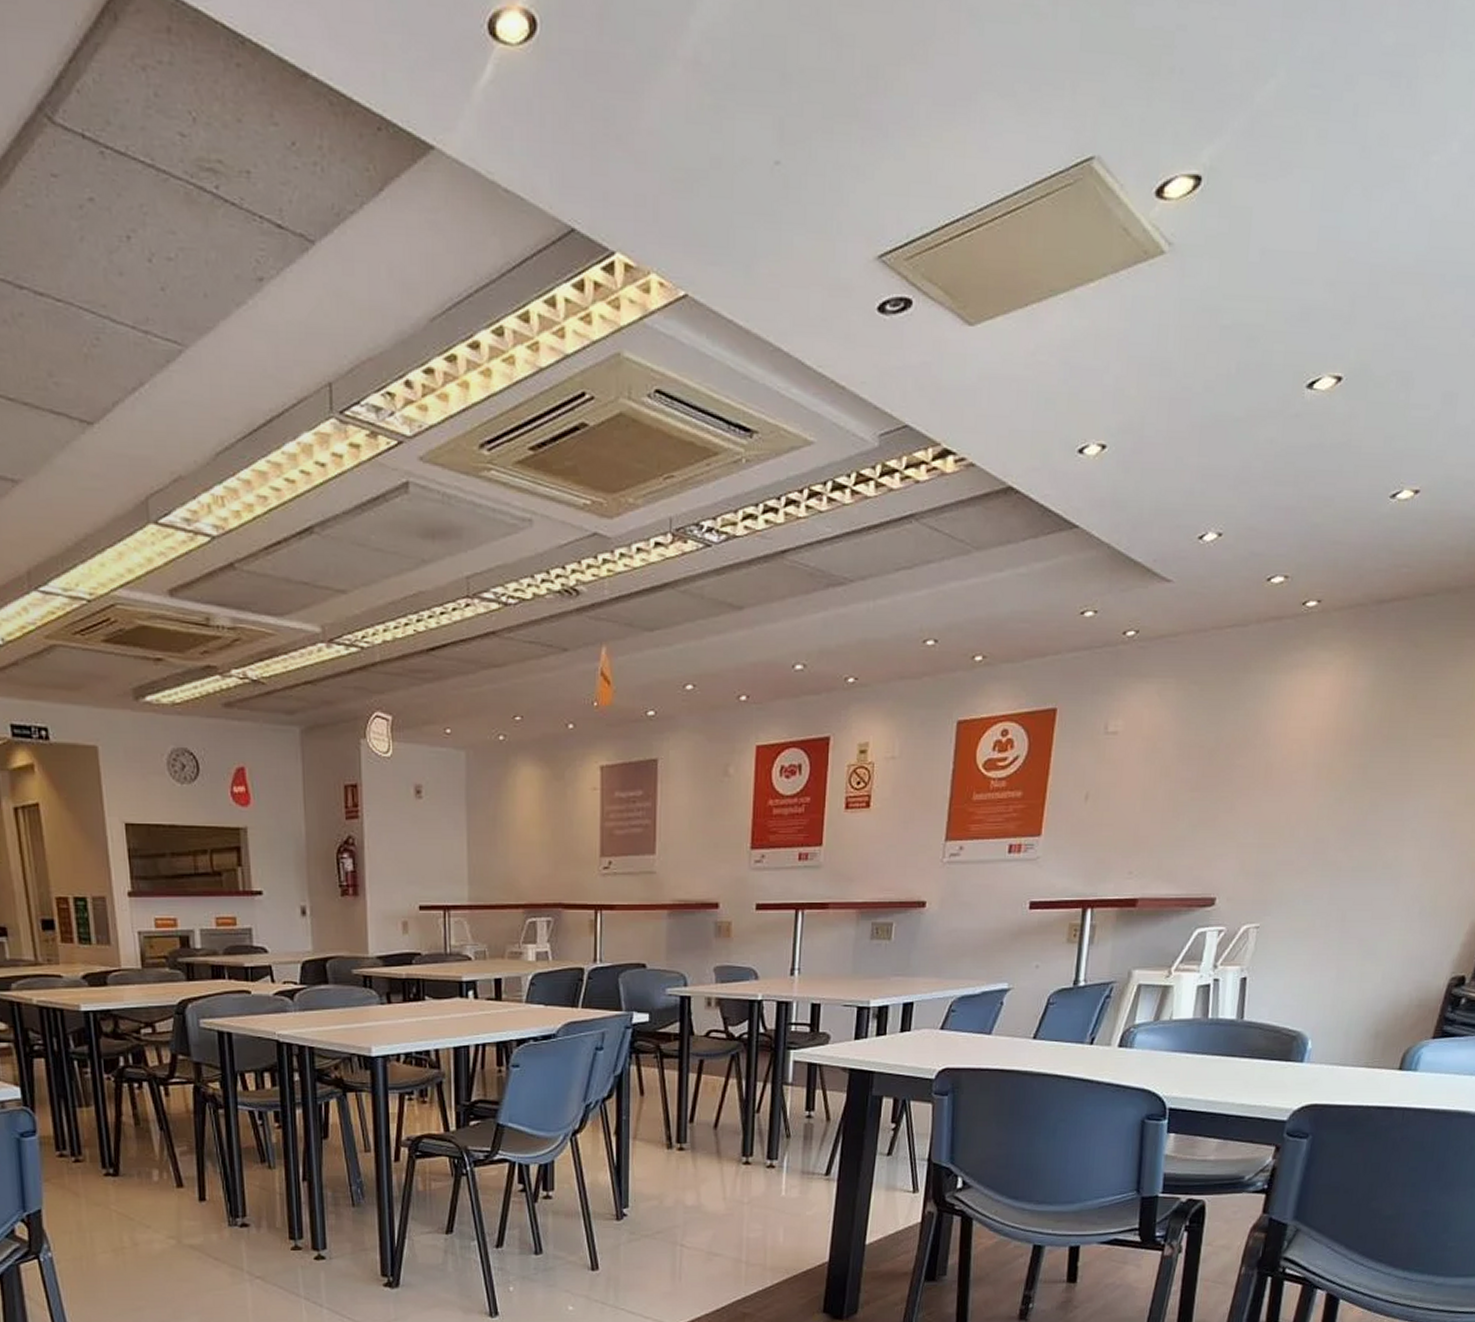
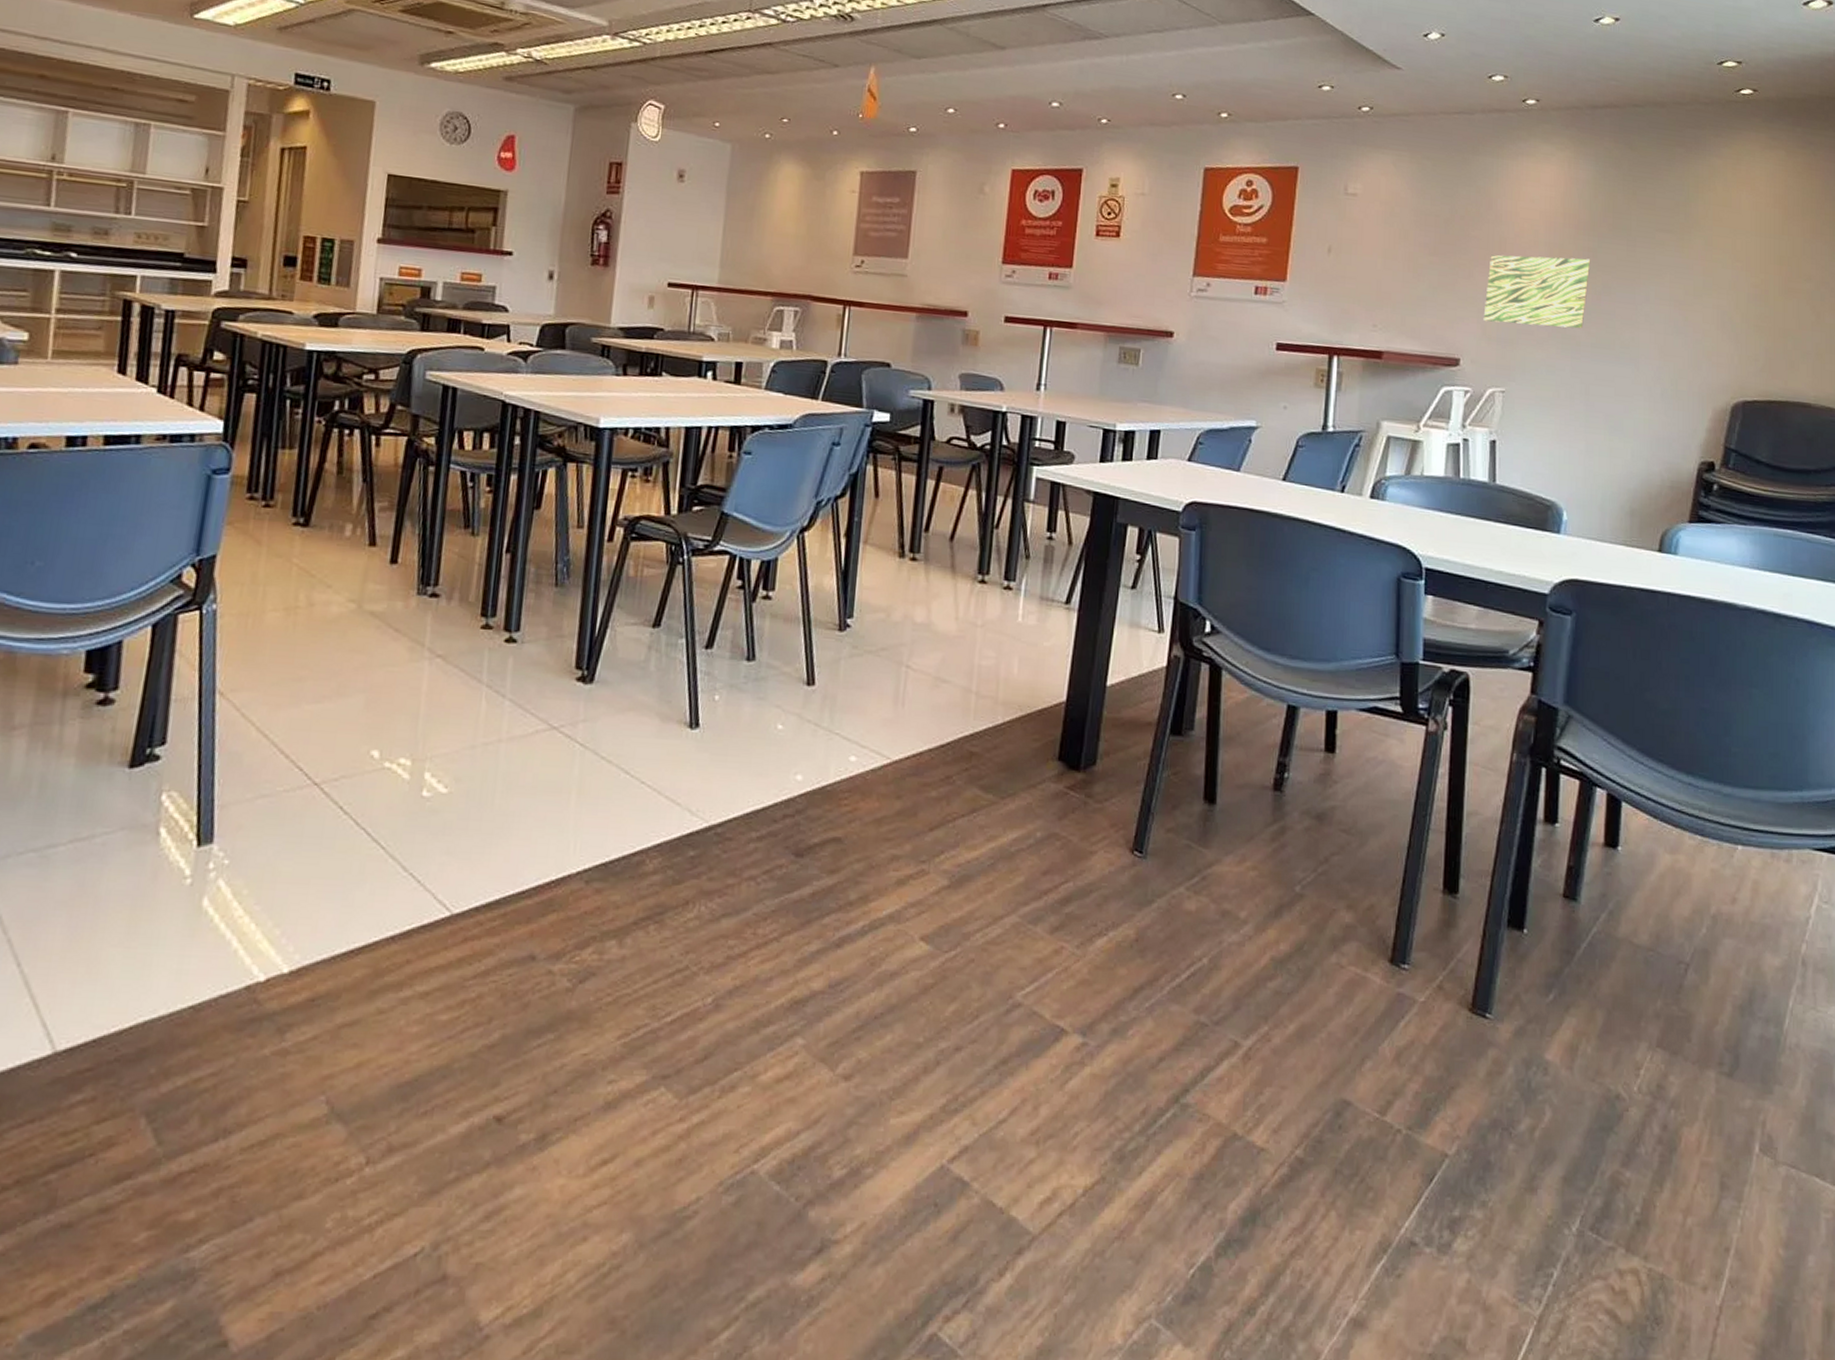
wall art: none [1242,776,1361,856] -> present [1483,255,1591,329]

